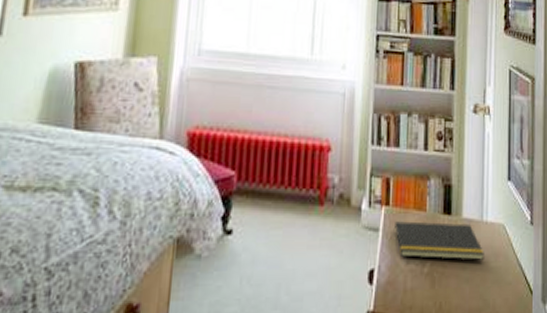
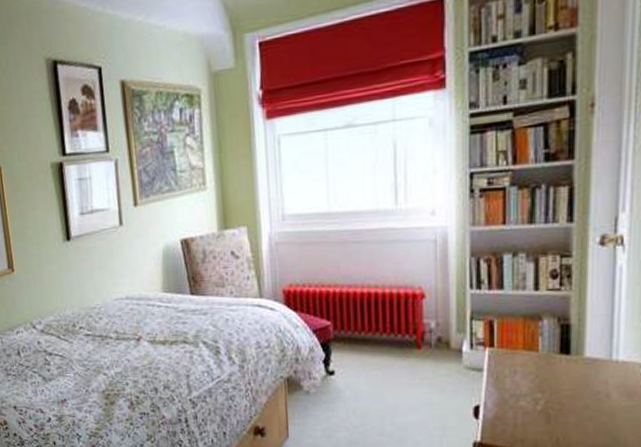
notepad: present [393,221,485,260] -> none [499,361,614,399]

